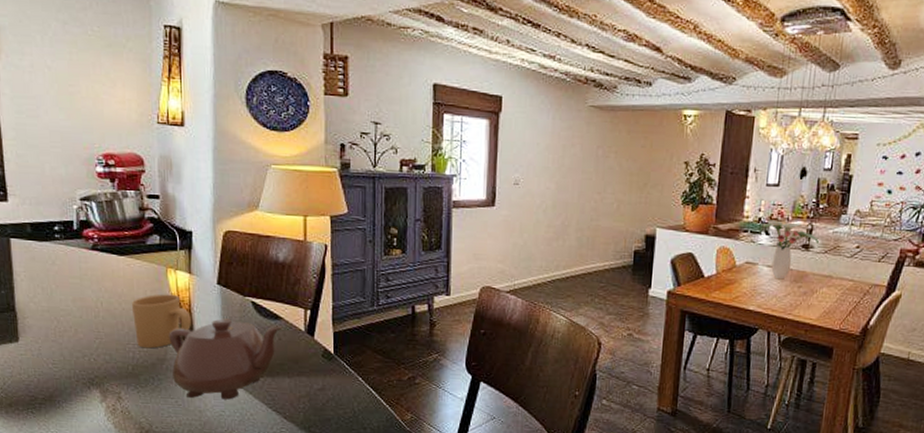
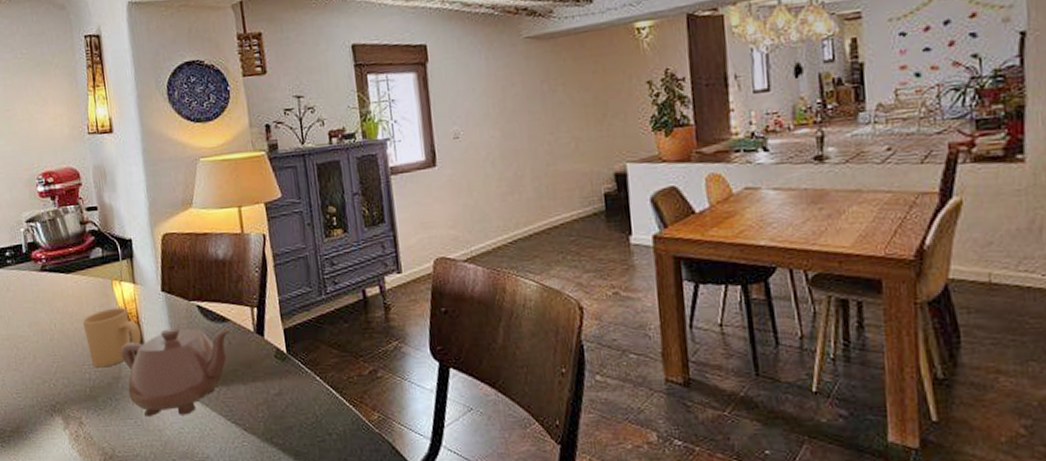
flower arrangement: present [764,220,820,281] -> none [759,131,837,205]

